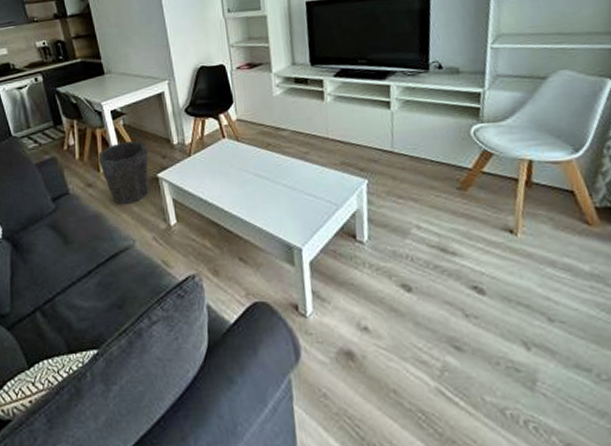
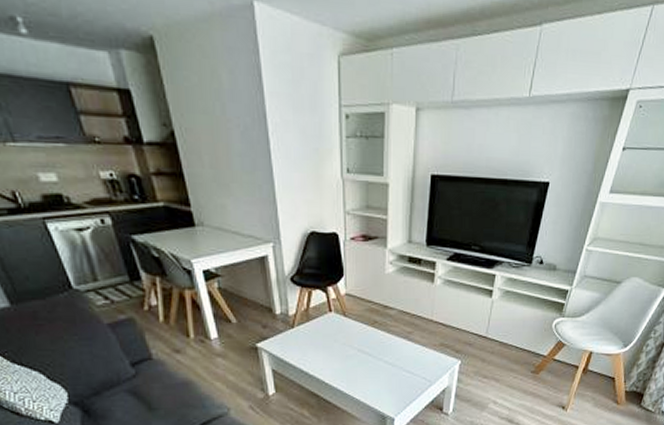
waste bin: present [98,140,149,205] -> none [187,306,246,374]

